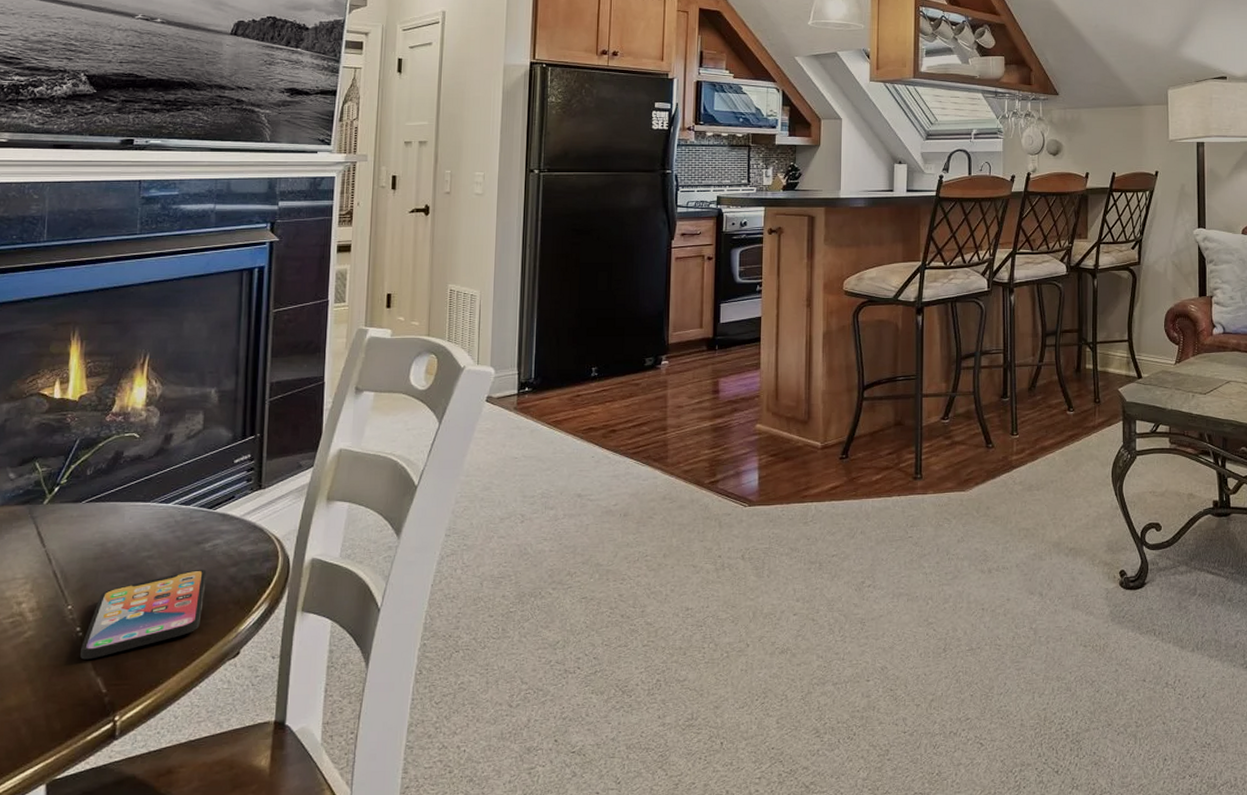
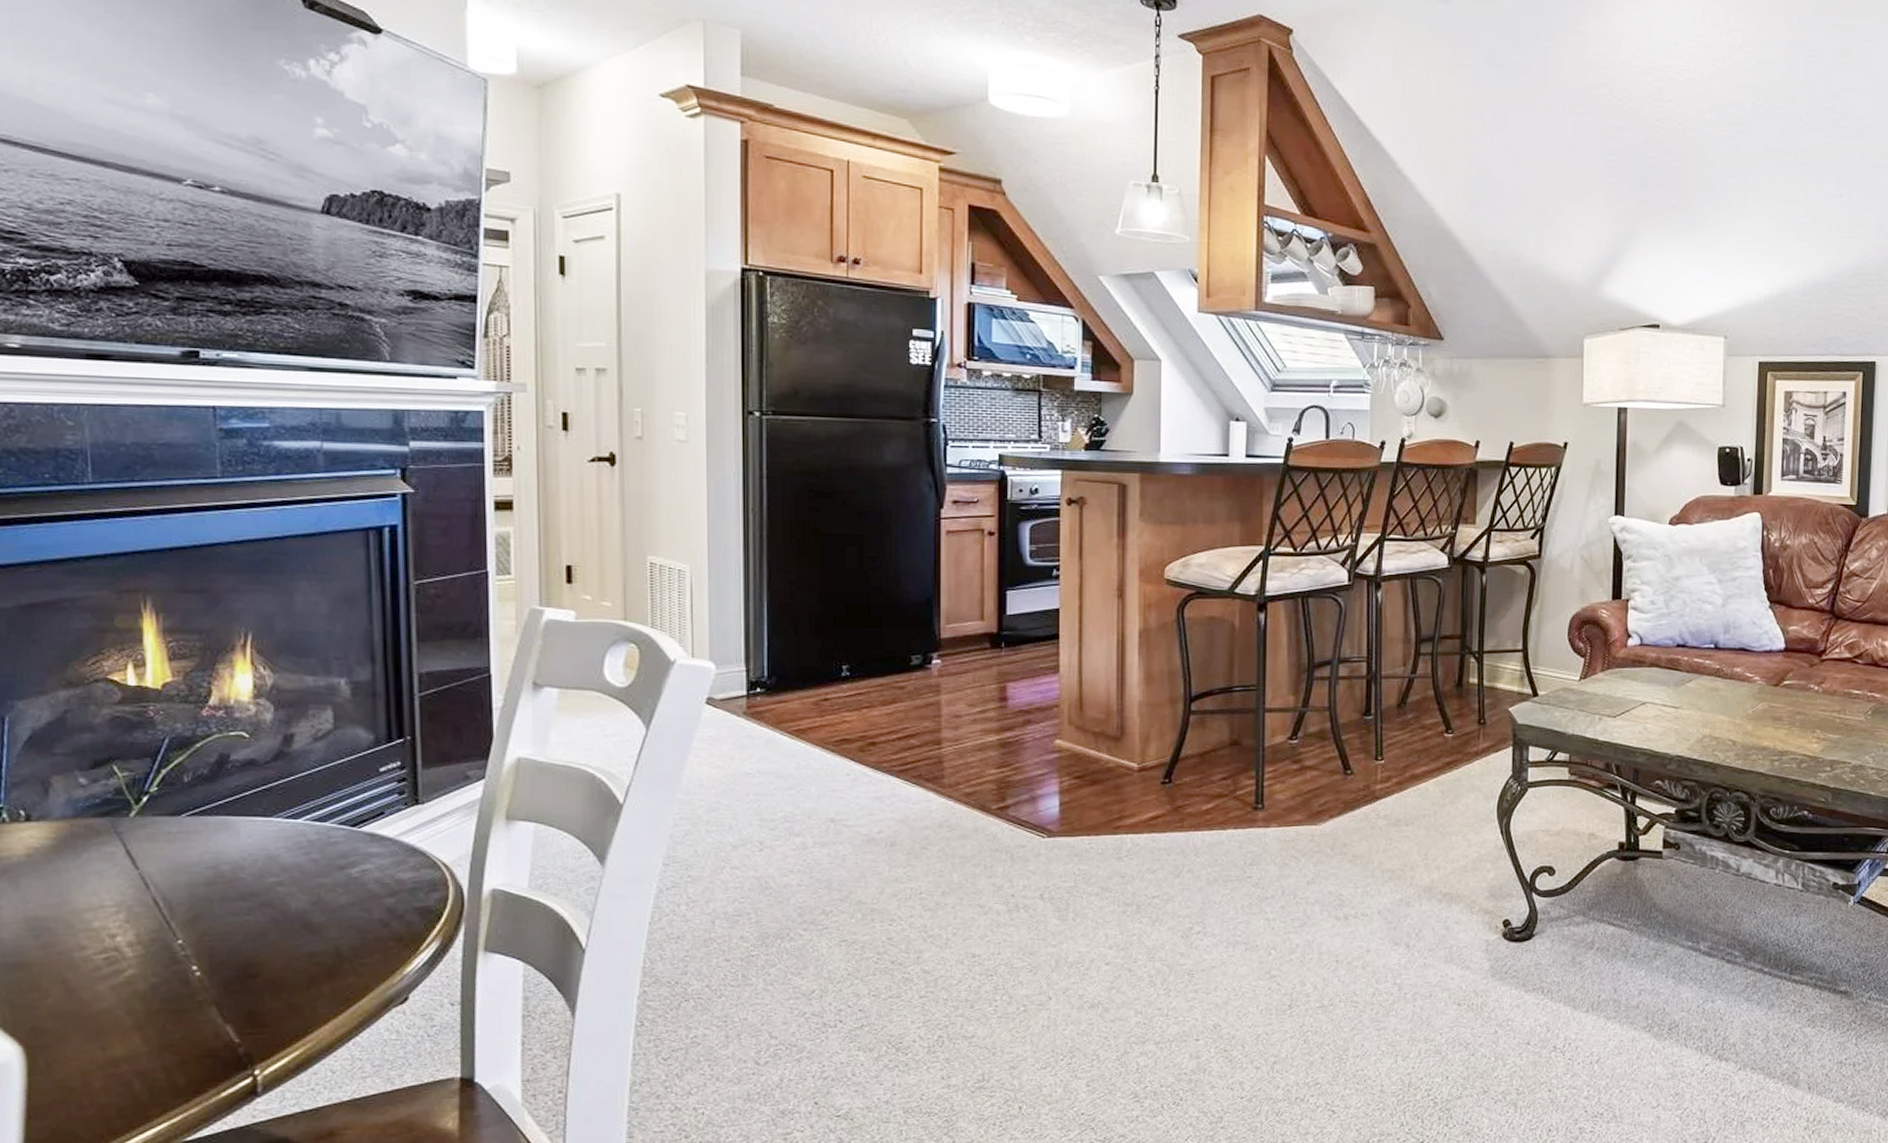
smartphone: present [80,569,207,660] -> none [201,899,357,1004]

